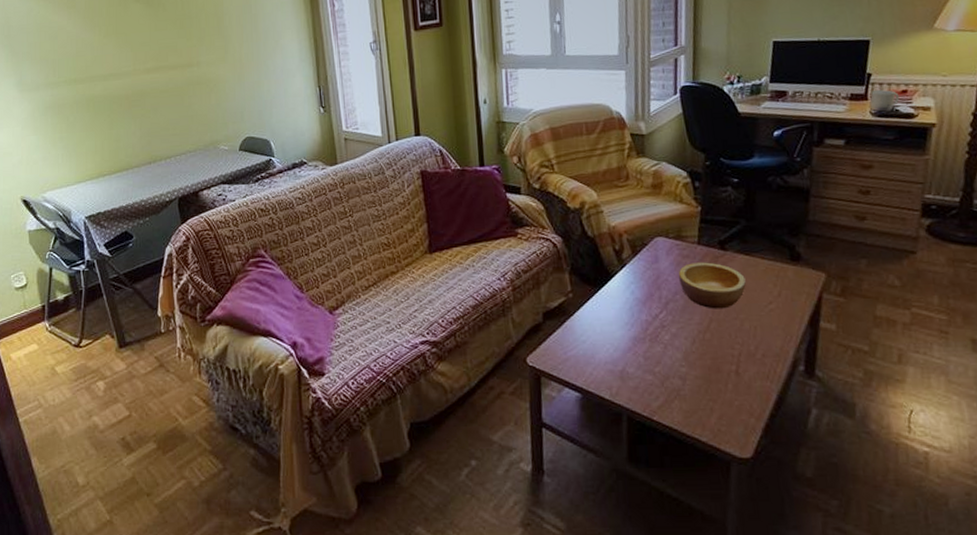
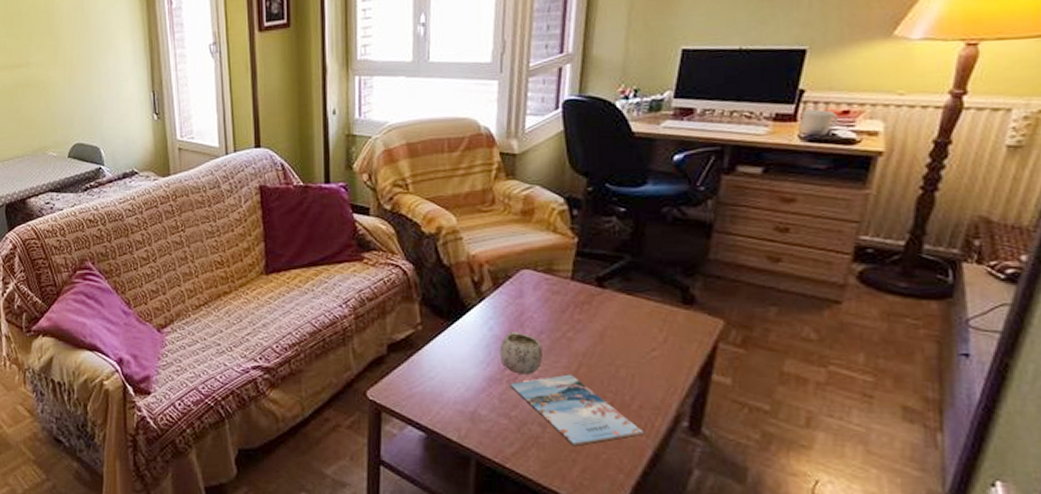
mug: none [641,294,679,333] -> present [499,331,542,374]
magazine: none [652,329,769,395] -> present [510,374,645,446]
bowl: present [678,262,746,309] -> none [545,300,626,353]

